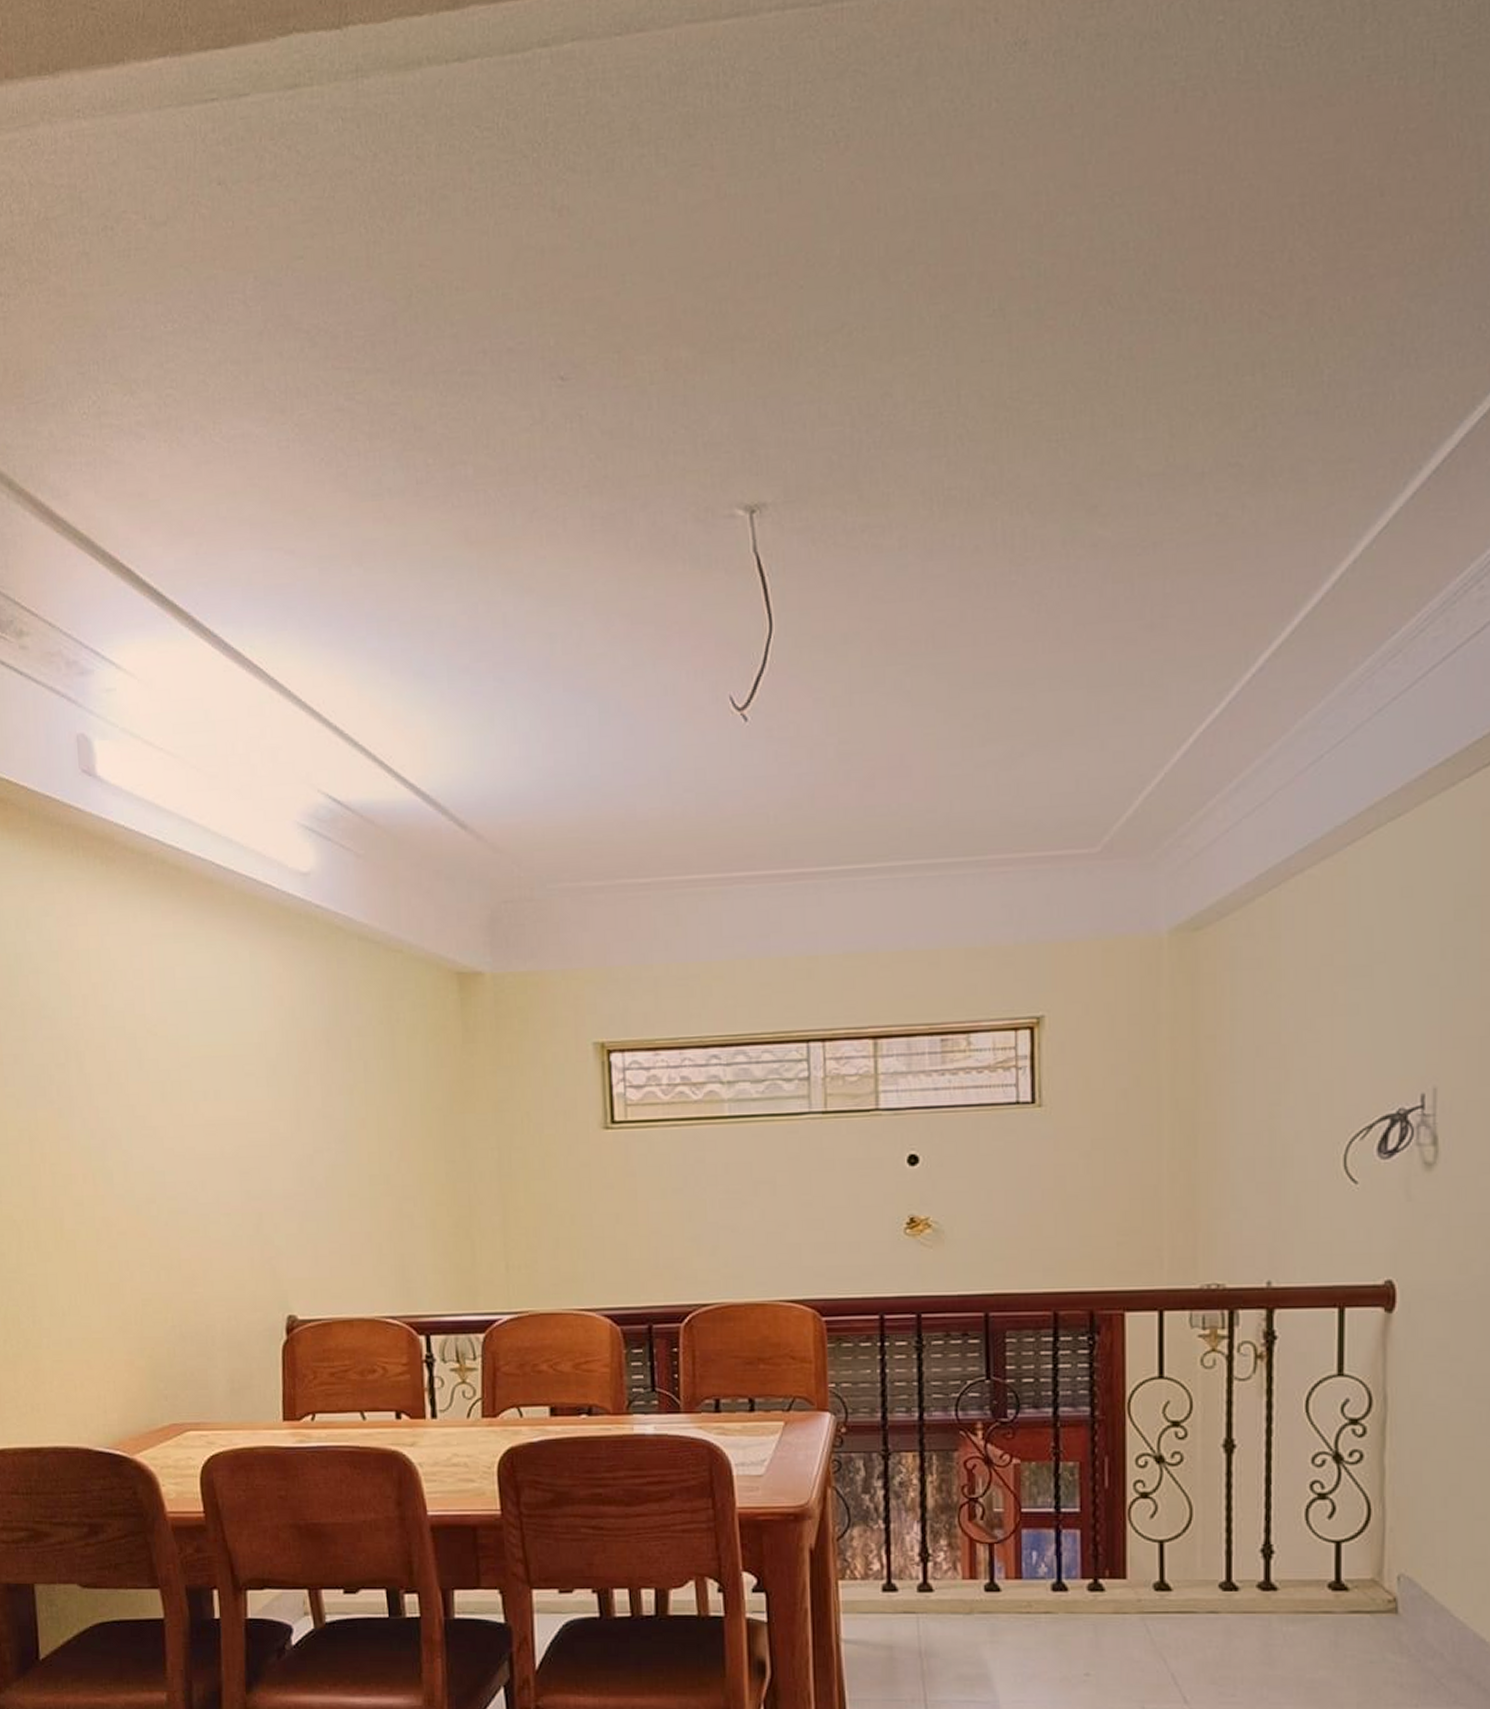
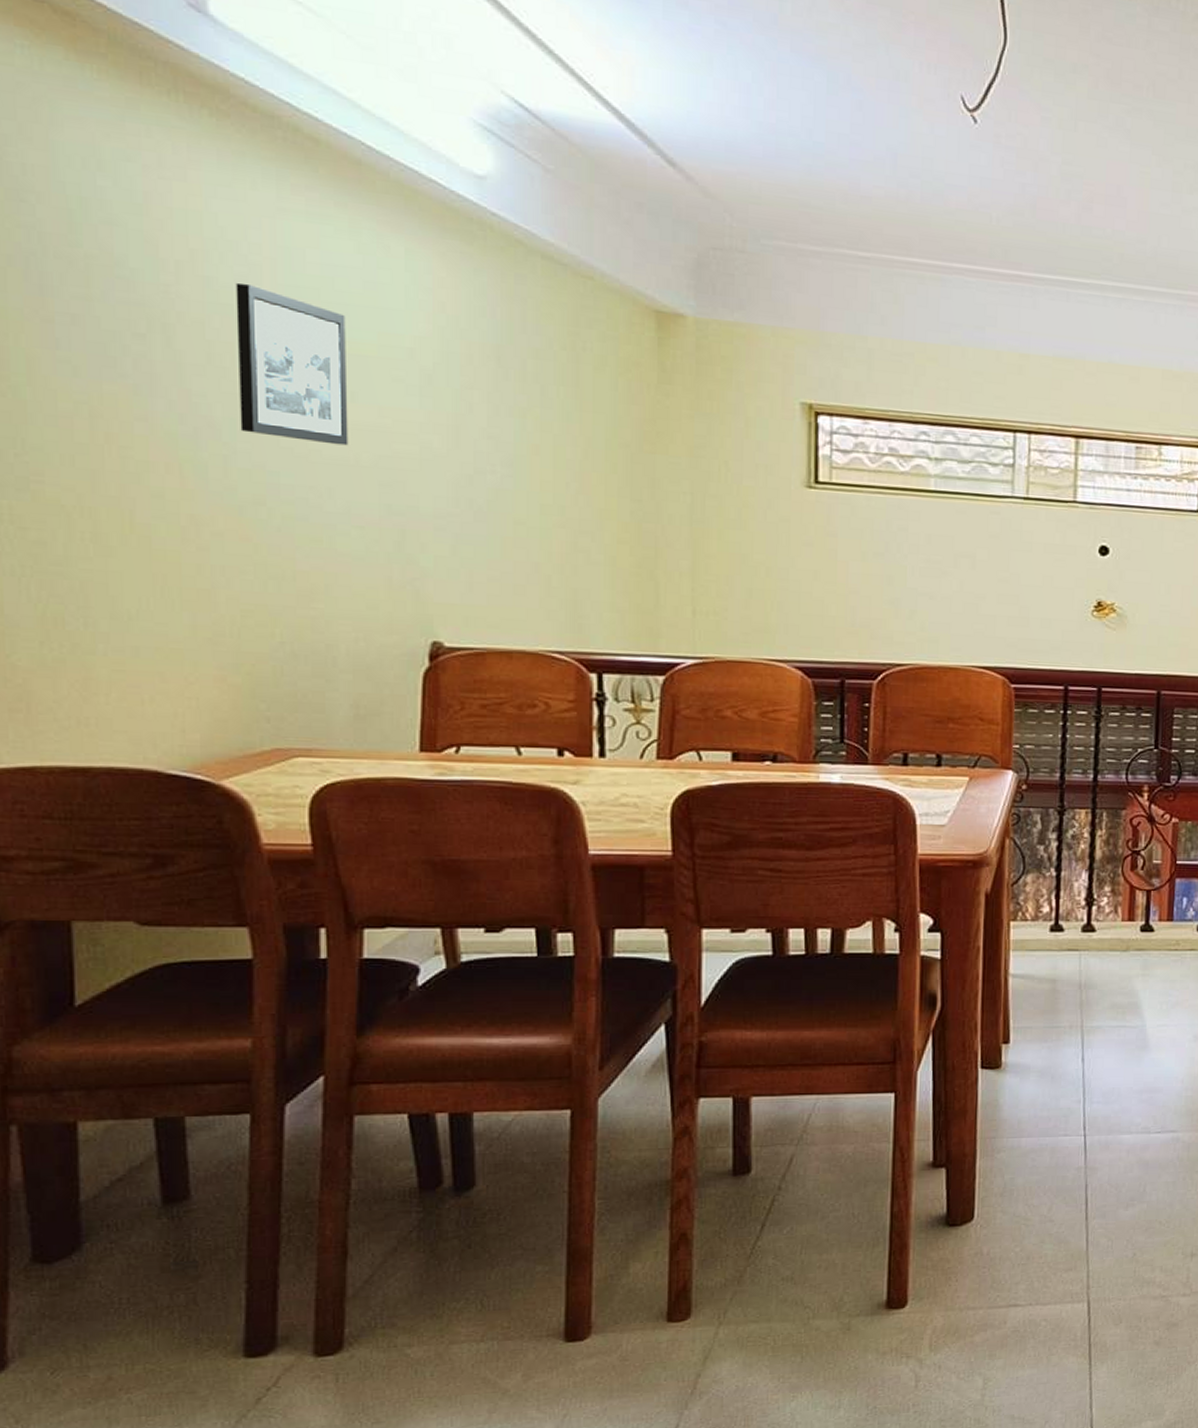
picture frame: none [126,1006,215,1141] -> present [236,282,349,446]

